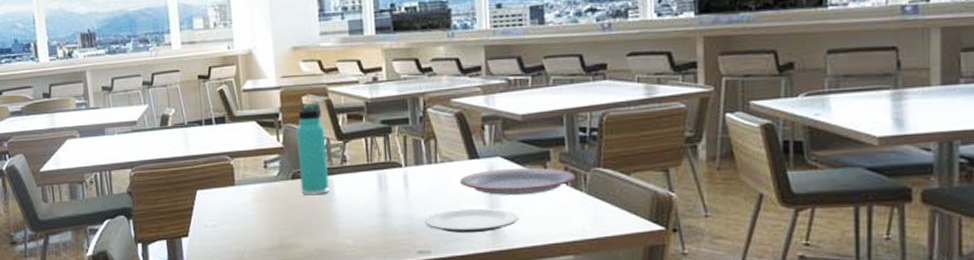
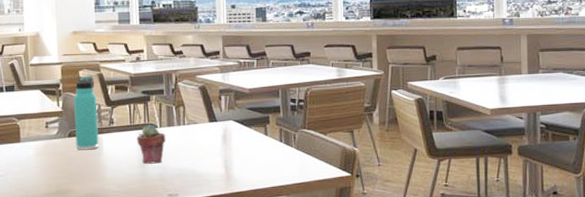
potted succulent: none [376,163,414,213] -> present [137,125,166,164]
plate: present [424,208,520,234] -> none [174,160,247,180]
plate: present [460,168,575,195] -> none [202,129,288,150]

